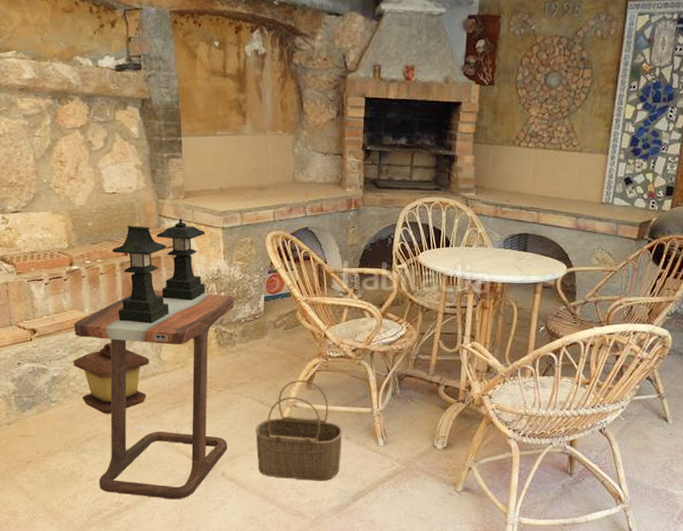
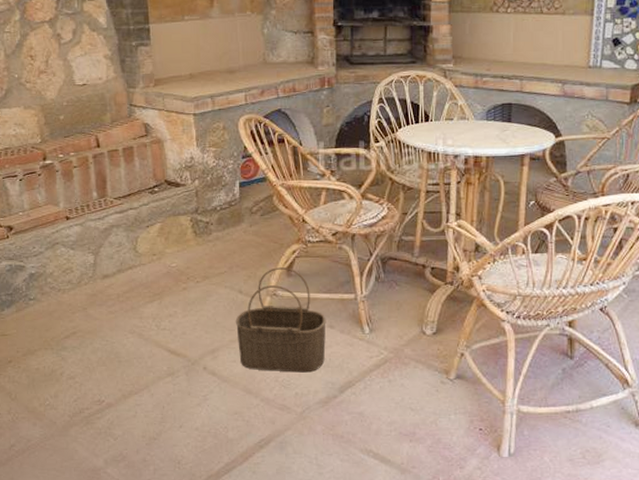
side table: present [73,289,235,500] -> none [49,180,210,396]
lantern: present [73,342,149,414] -> none [50,236,126,310]
lantern: present [112,219,206,324] -> none [85,107,180,216]

